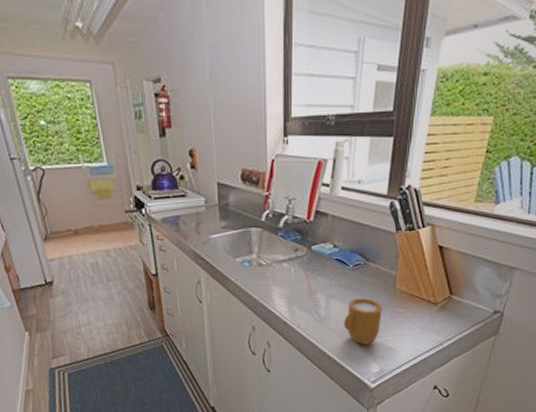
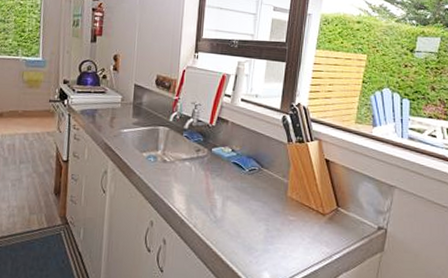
mug: present [343,298,382,345] -> none [237,202,275,251]

